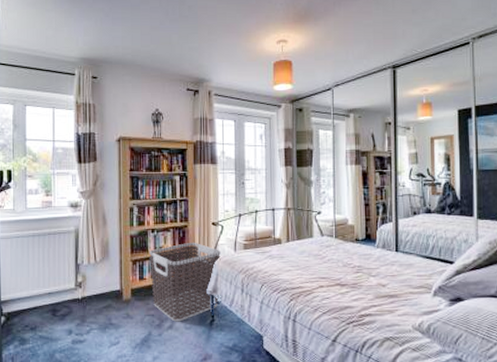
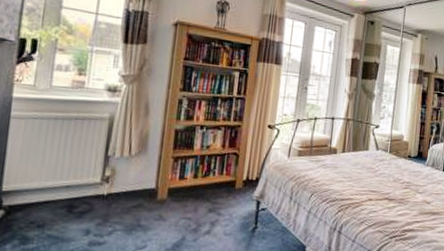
clothes hamper: present [149,242,221,322] -> none [192,143,273,227]

